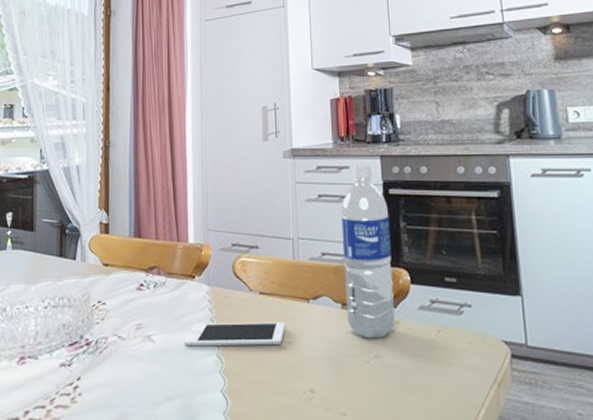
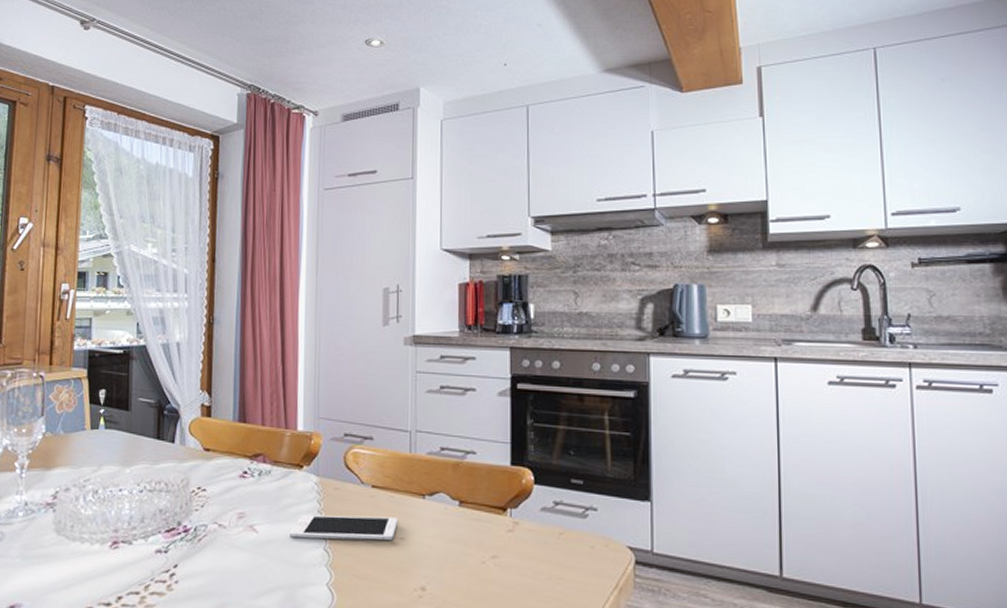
water bottle: present [341,164,395,339] -> none [463,355,516,539]

